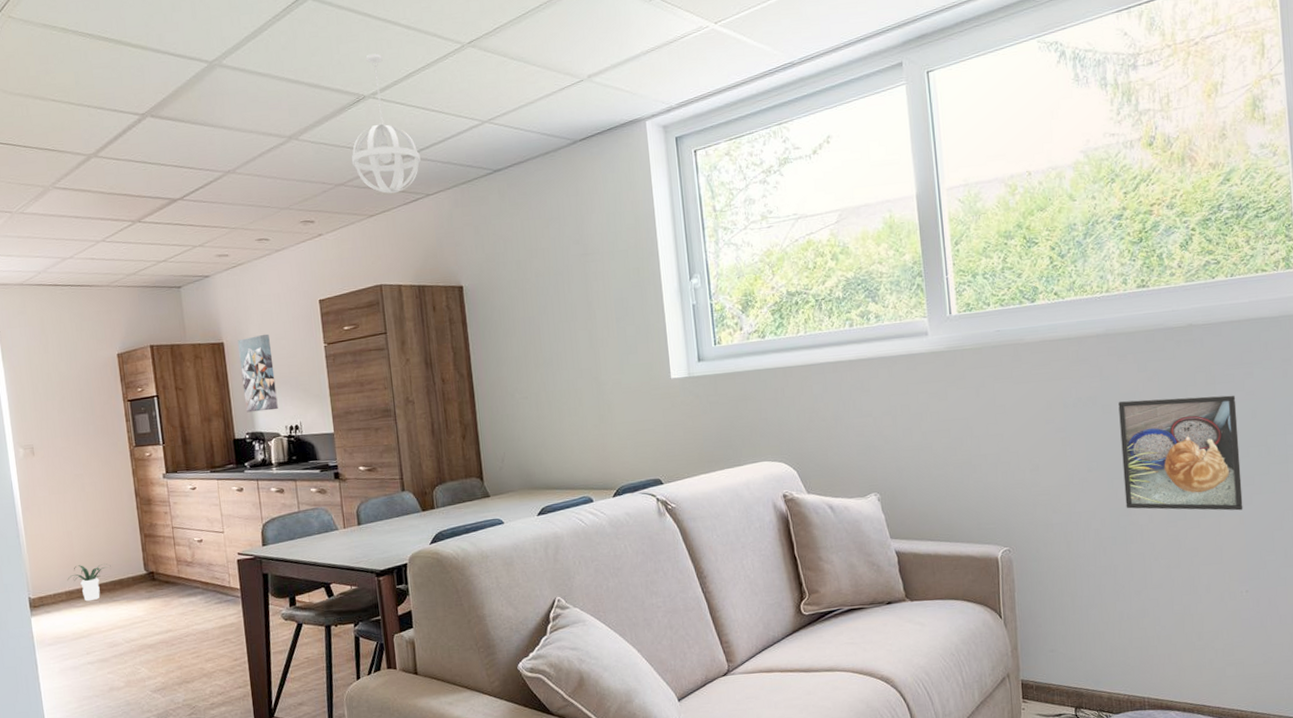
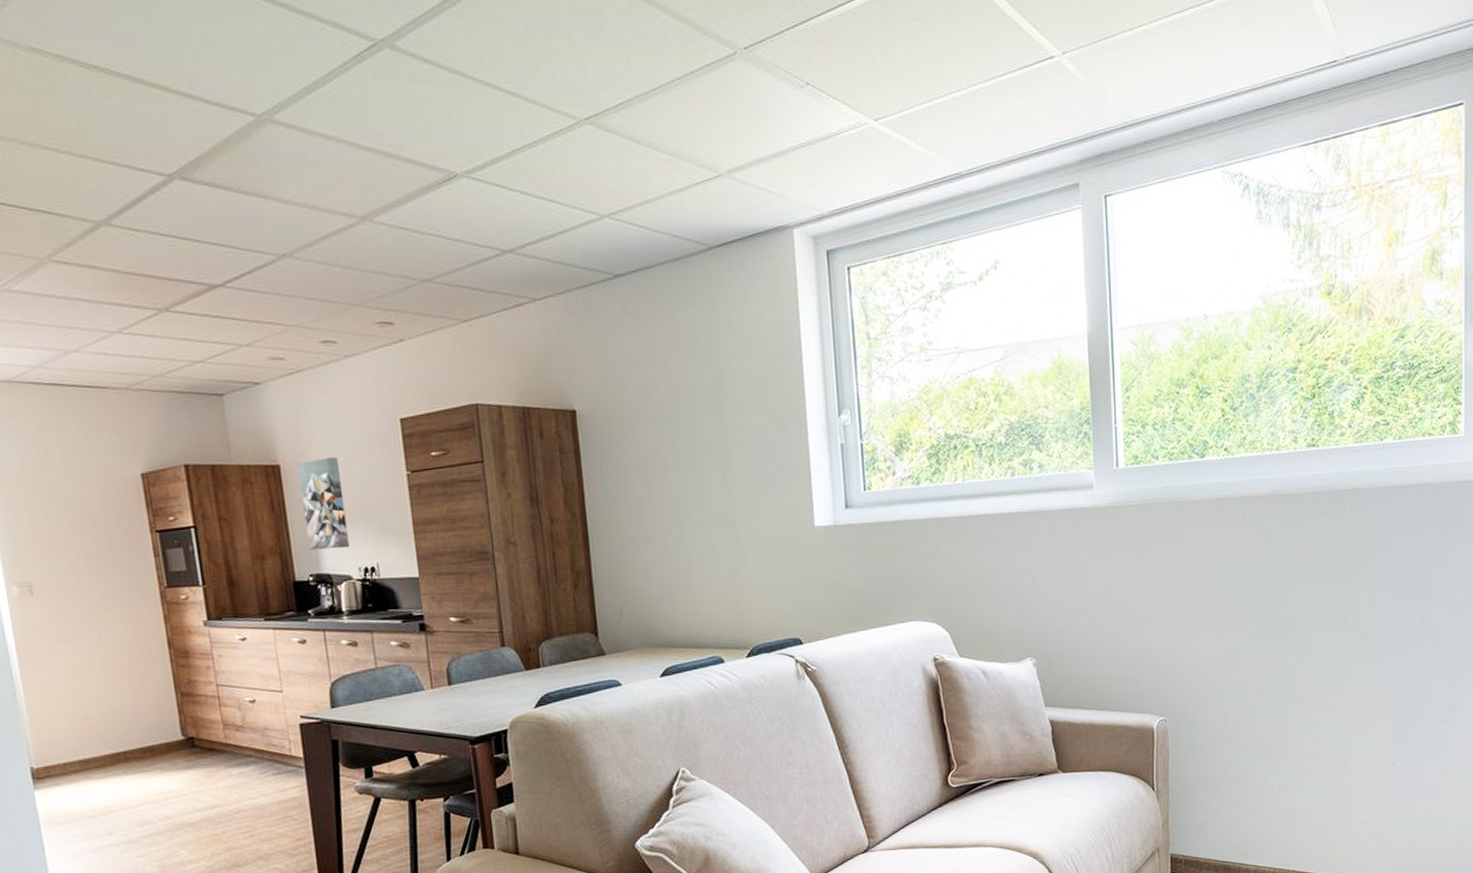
potted plant: present [67,564,111,602] -> none [81,727,138,772]
pendant light: present [351,53,421,194] -> none [440,122,526,296]
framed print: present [1118,395,1243,511] -> none [1282,563,1395,682]

